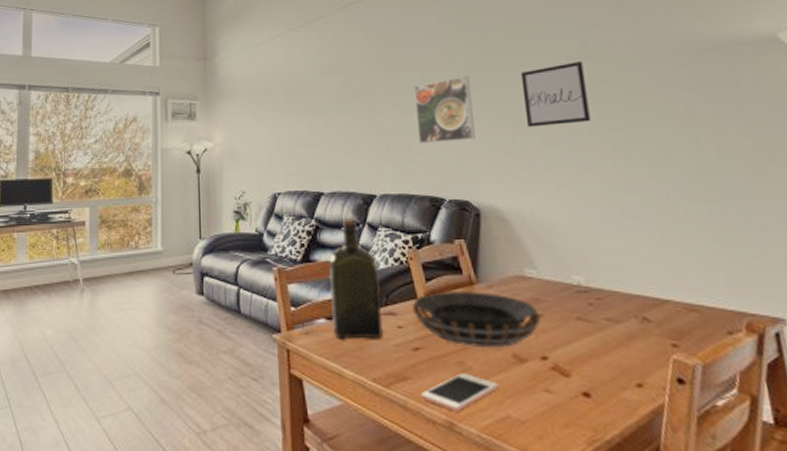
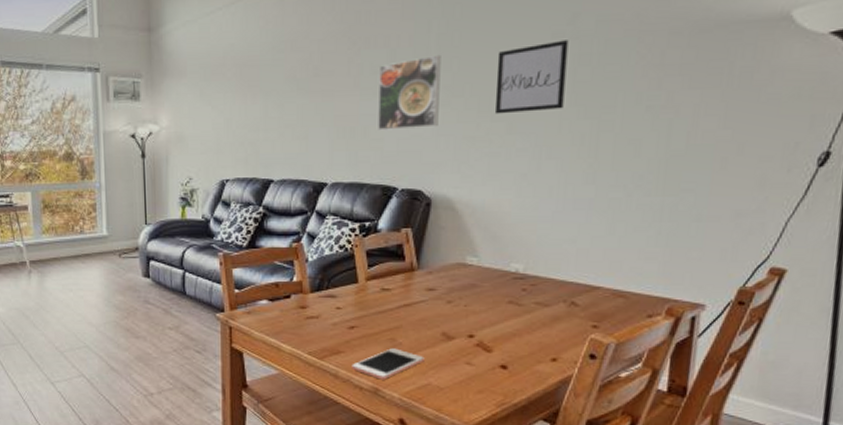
liquor: present [329,219,383,340] -> none [273,206,323,319]
decorative bowl: present [412,290,544,349] -> none [352,275,478,328]

